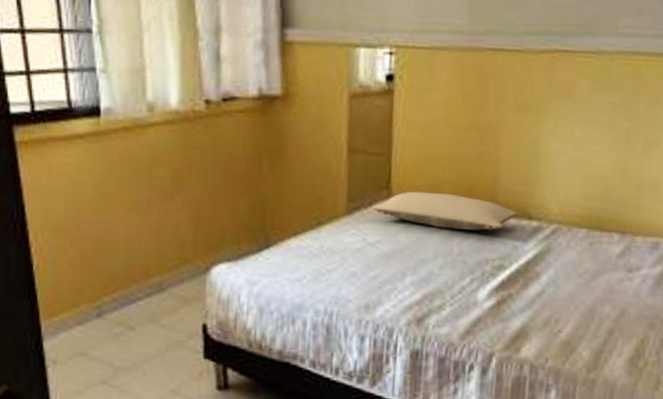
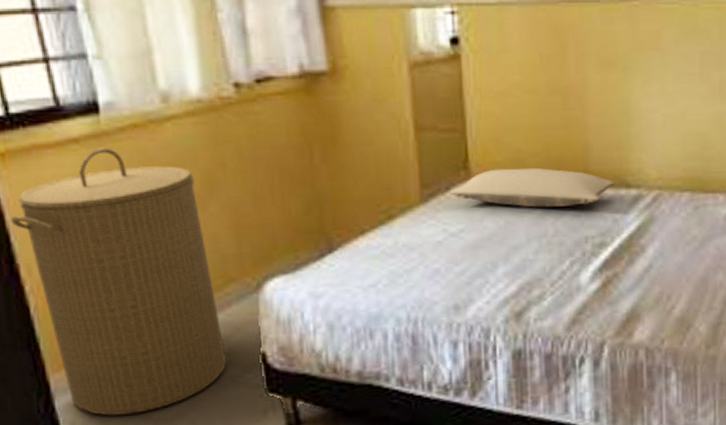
laundry hamper: none [26,144,176,361] -> present [10,147,227,416]

